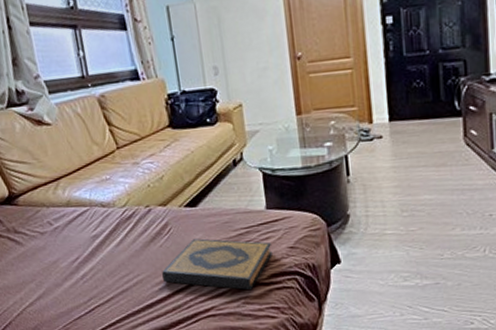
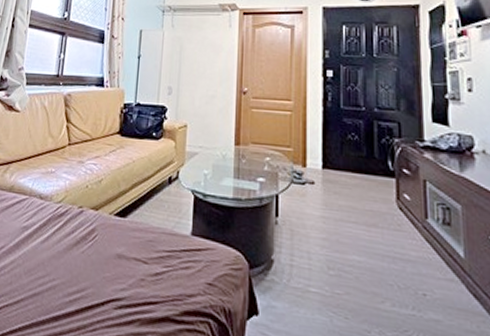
hardback book: present [161,238,272,290] -> none [75,252,190,324]

